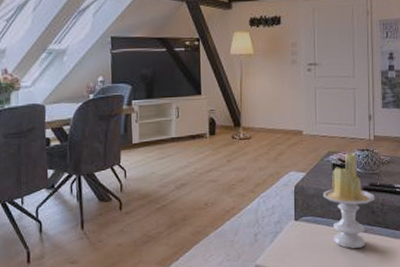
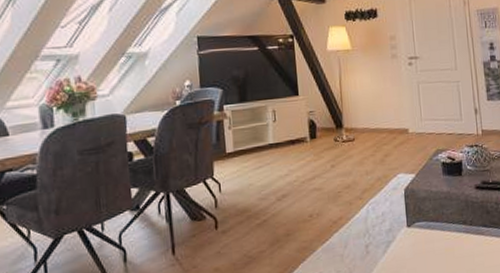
candle: present [323,152,375,249] -> none [434,149,489,254]

